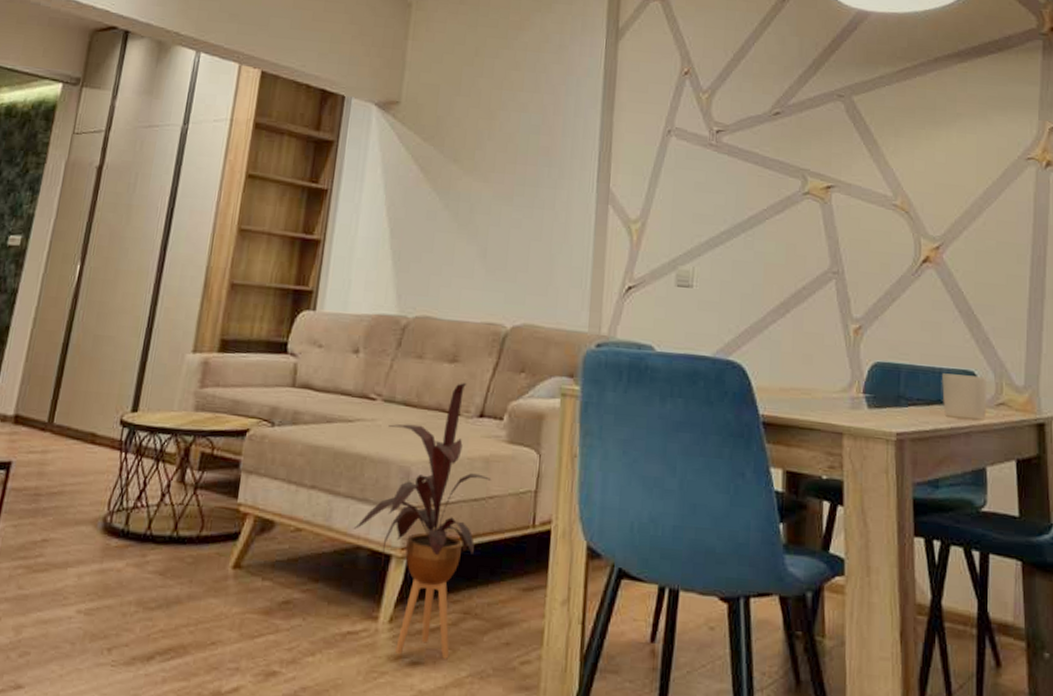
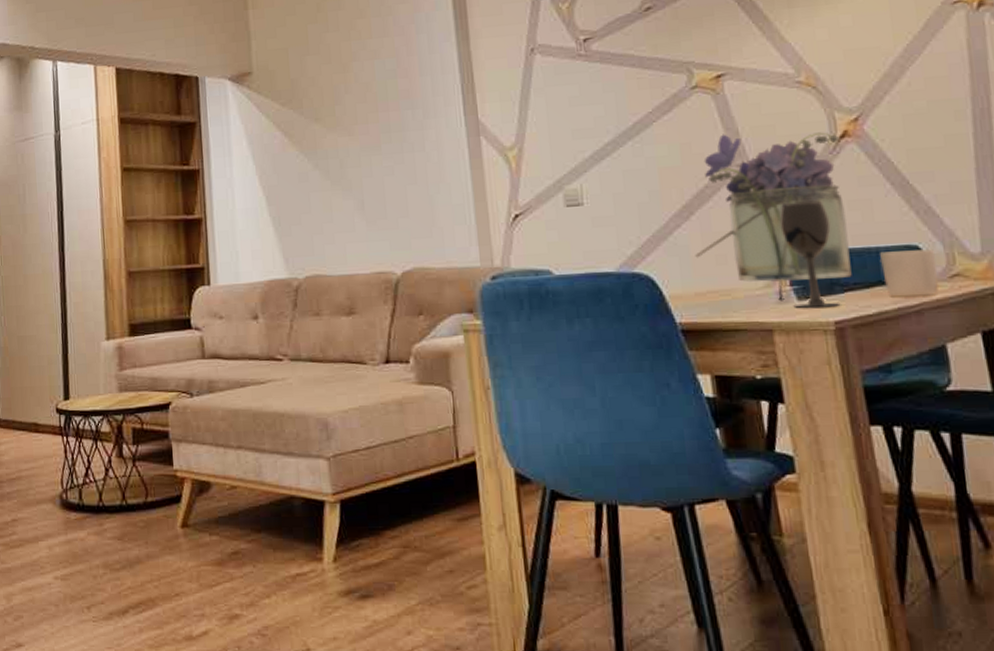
house plant: present [353,382,492,659] -> none [284,332,408,590]
flower bouquet: none [785,241,922,406] -> present [695,132,852,300]
wine glass: none [862,314,905,419] -> present [779,200,841,308]

